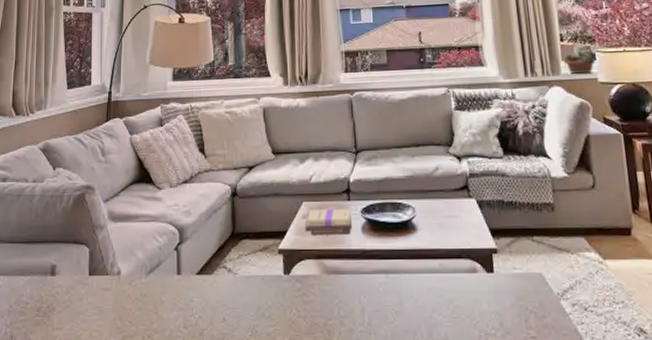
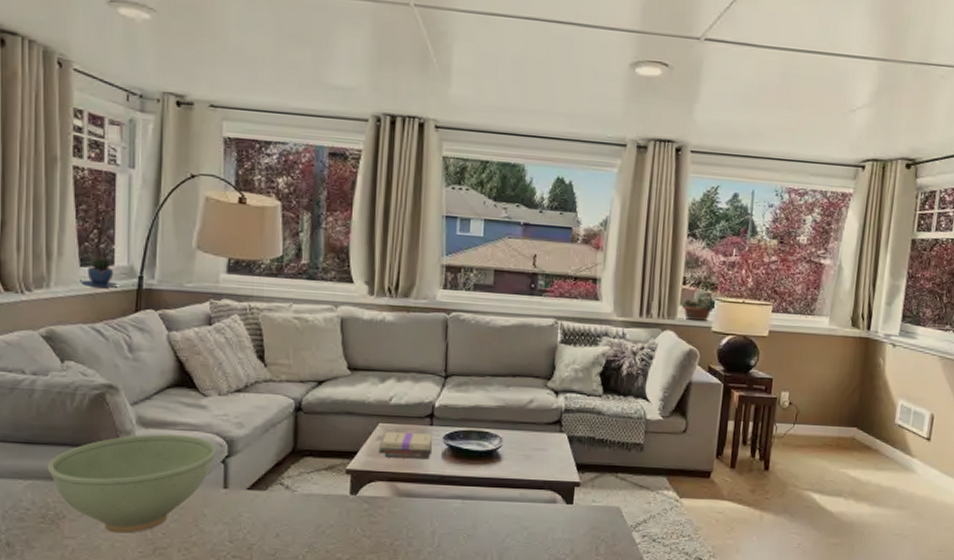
bowl: none [42,226,171,323] -> present [47,434,218,534]
potted cactus: none [68,80,93,104] -> present [81,257,117,288]

